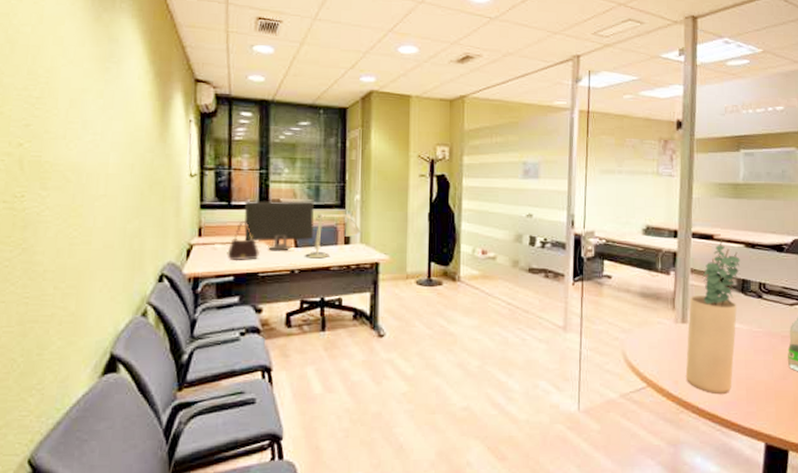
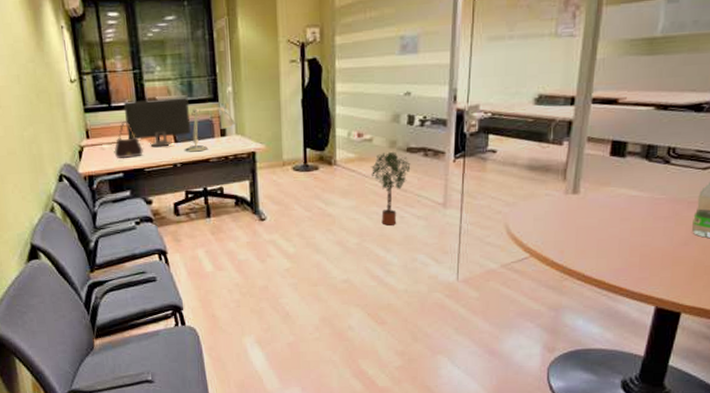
potted tree: none [493,271,532,348] -> present [370,151,411,226]
vase: present [685,237,740,393] -> none [572,101,648,261]

